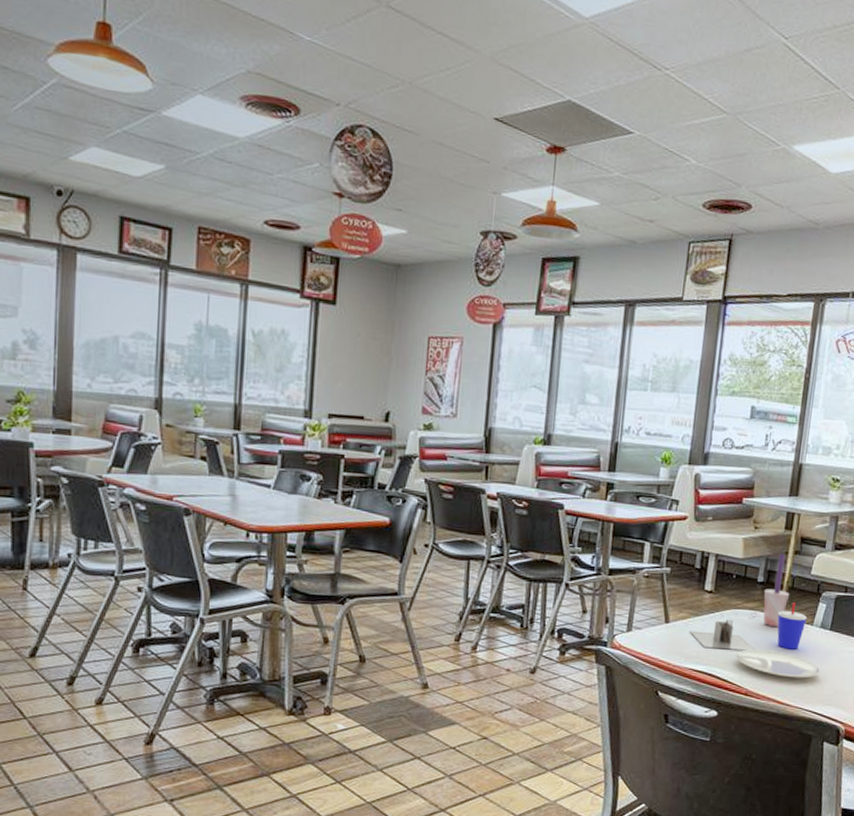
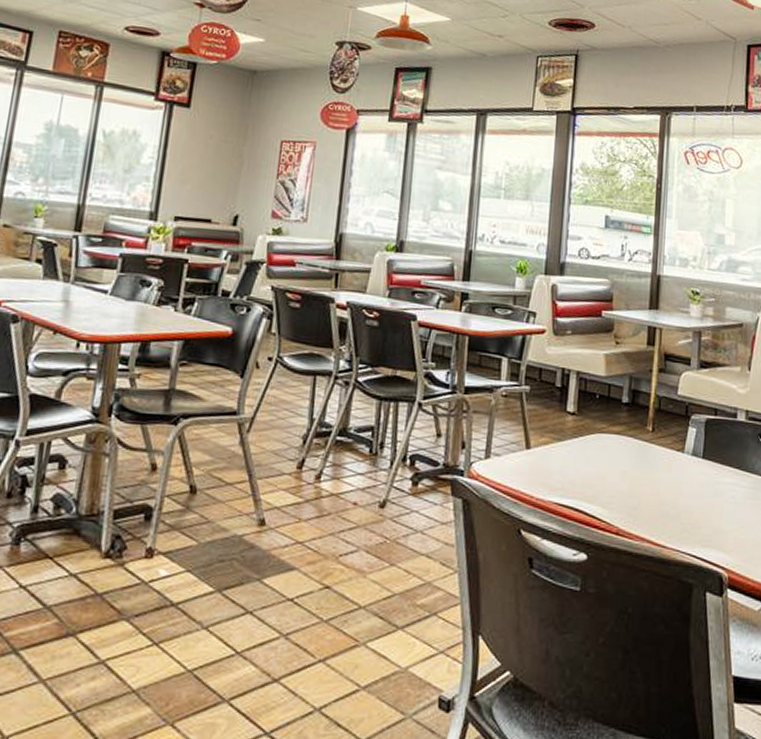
napkin holder: present [690,619,755,651] -> none [553,445,624,482]
plate: present [735,649,821,678] -> none [603,480,696,515]
beverage cup: present [763,554,790,628] -> none [629,371,657,455]
beverage cup: present [777,602,808,650] -> none [645,426,678,481]

